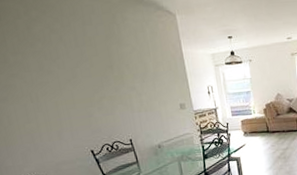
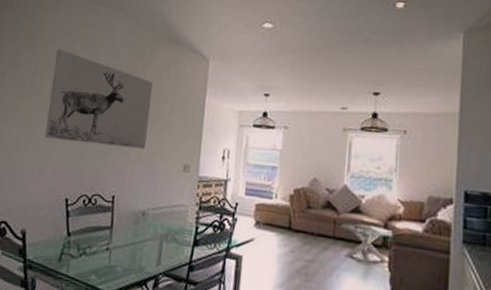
wall art: none [27,24,145,108] -> present [44,49,154,149]

